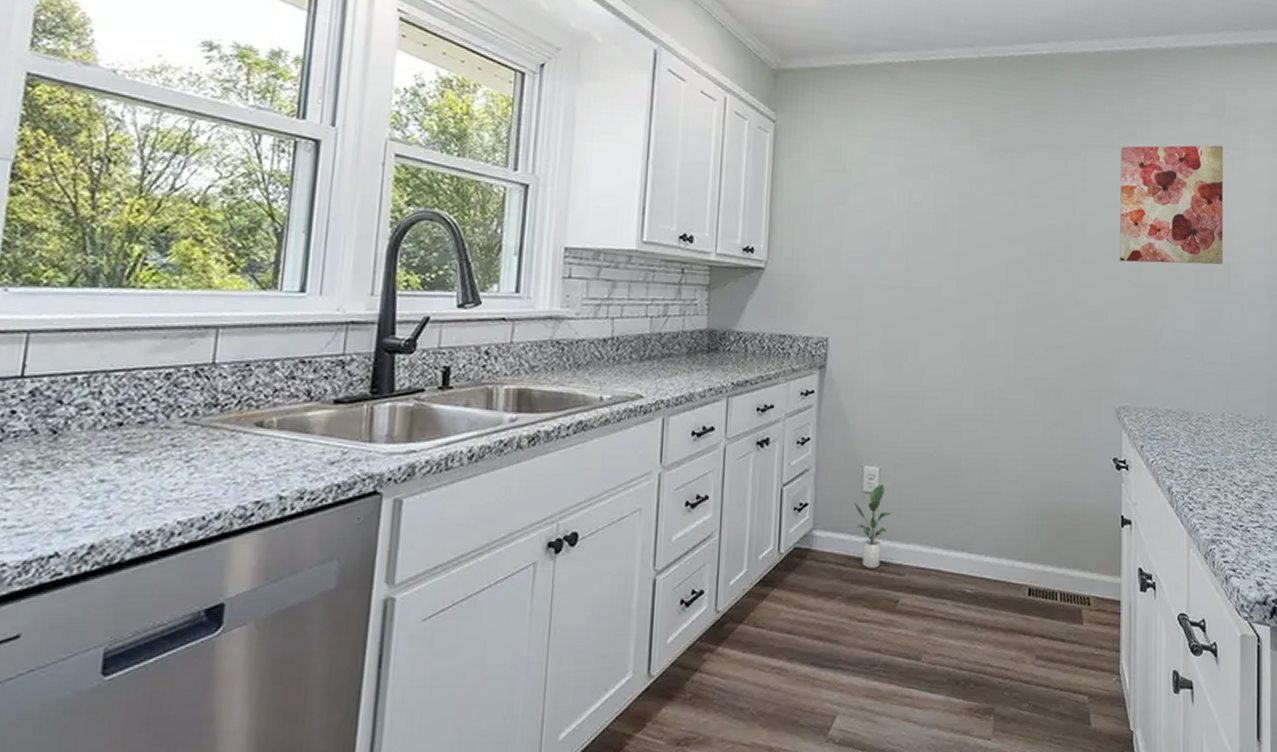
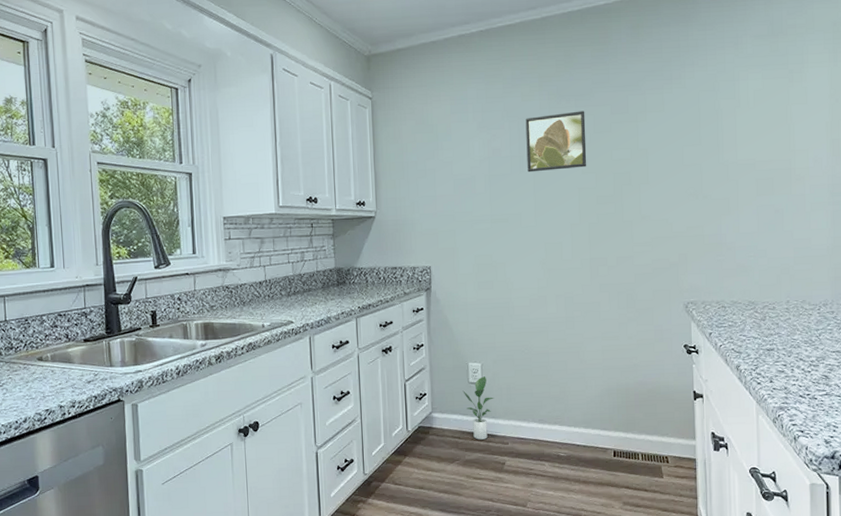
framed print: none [952,169,1020,236] -> present [525,111,587,173]
wall art: present [1120,145,1224,265] -> none [679,62,783,179]

